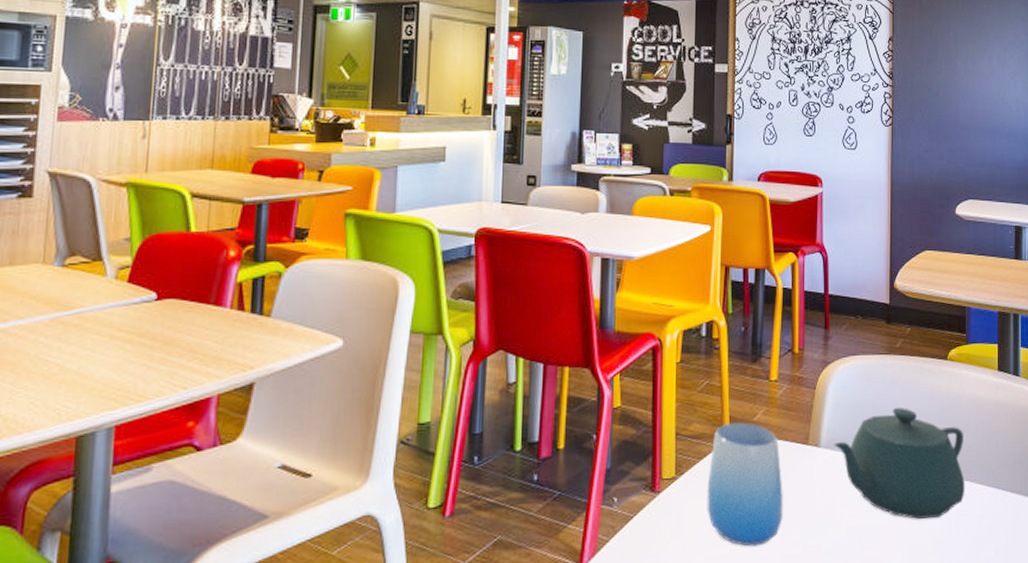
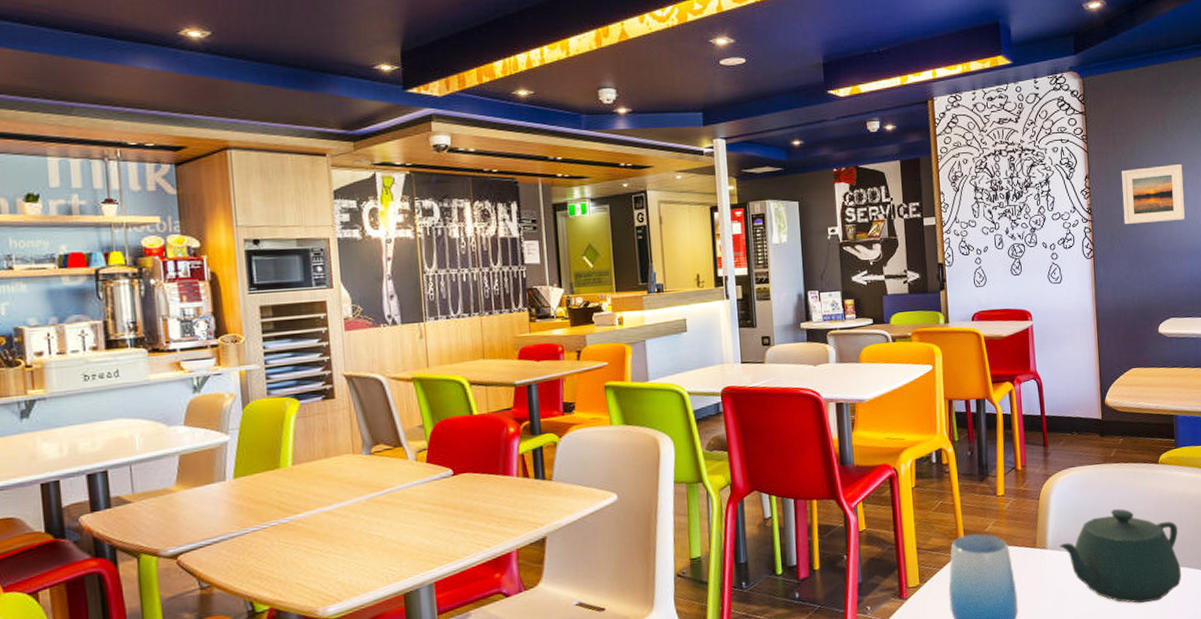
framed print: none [926,36,990,96] -> present [1122,164,1185,225]

